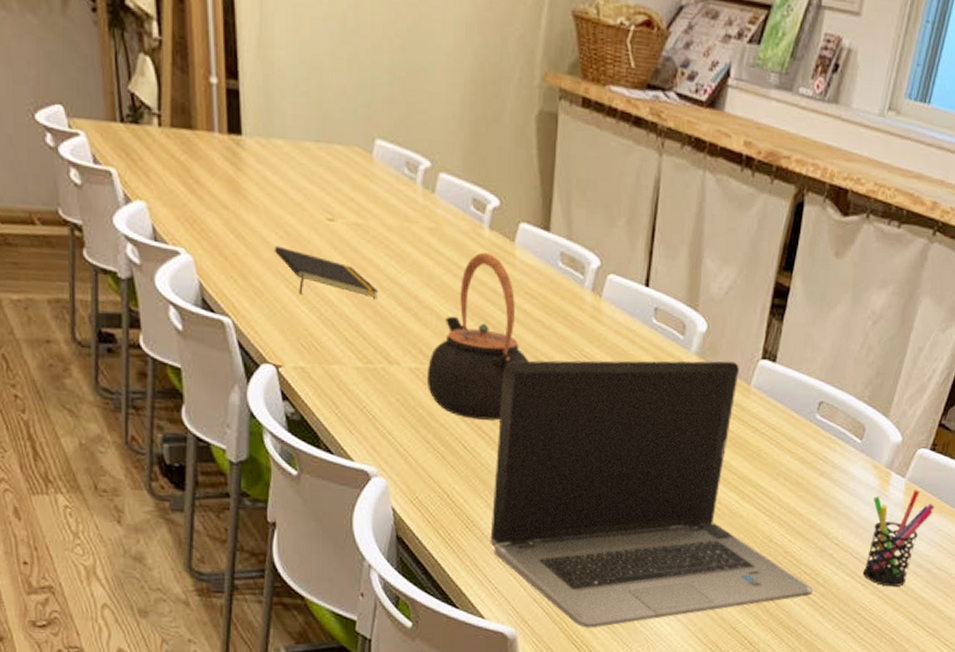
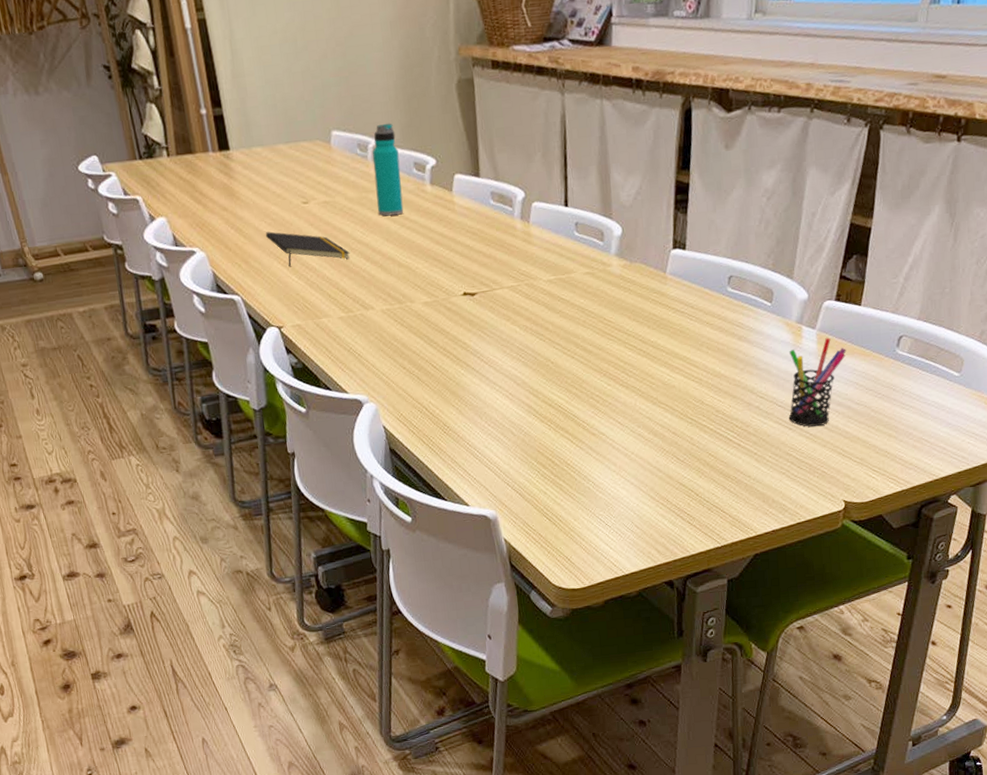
water bottle: none [420,144,455,258] -> present [373,123,404,216]
teapot: present [426,252,529,421] -> none [396,204,477,343]
laptop computer: present [490,360,813,628] -> none [457,255,746,502]

